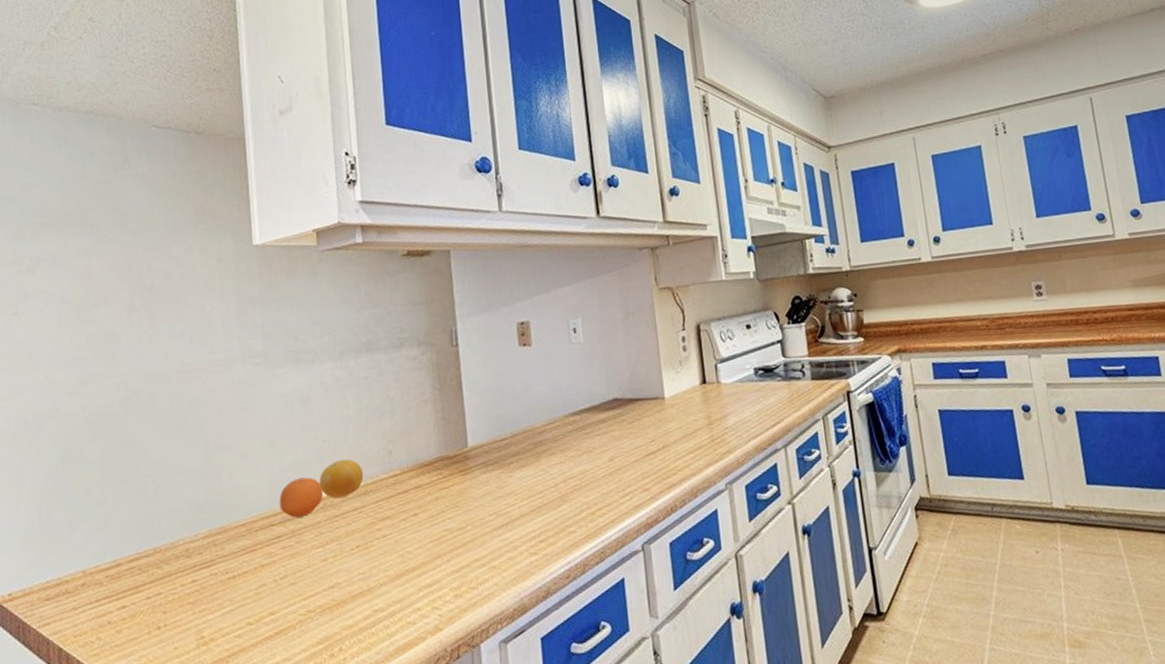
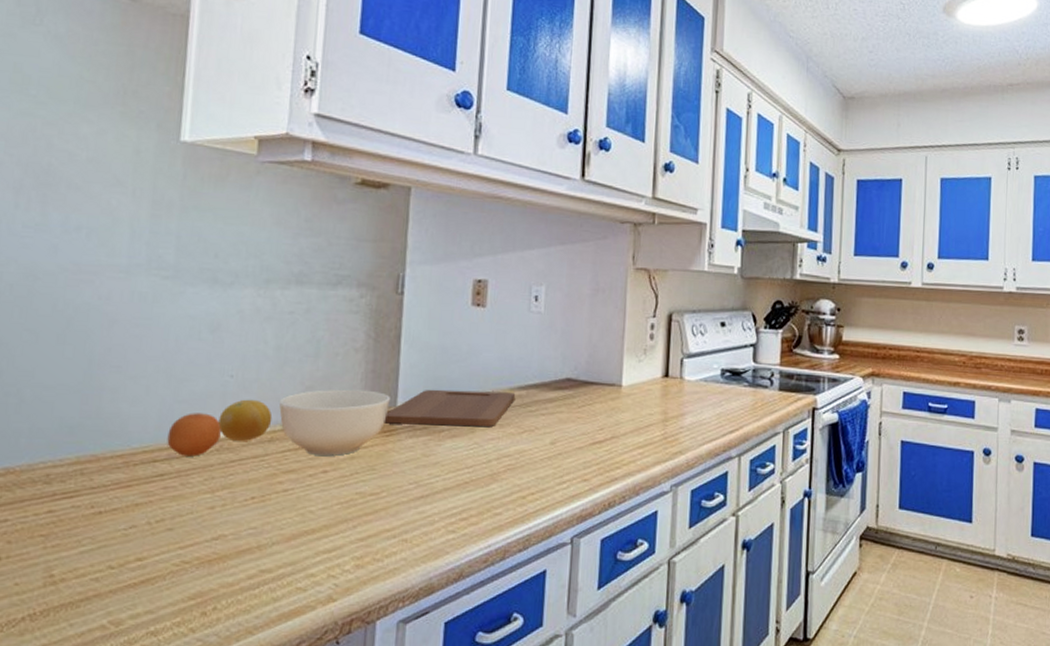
bowl: none [367,436,462,501] -> present [278,389,390,456]
cutting board: none [459,419,571,464] -> present [384,389,516,427]

